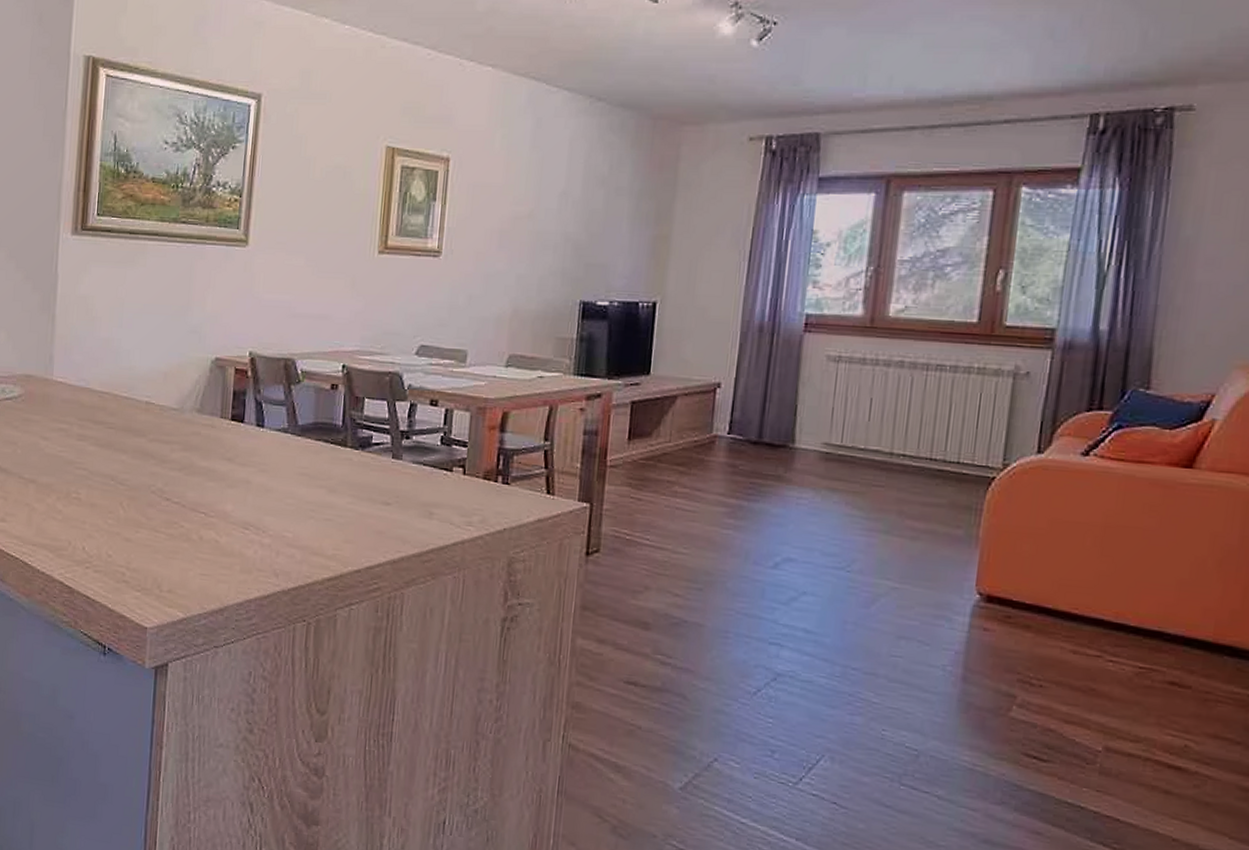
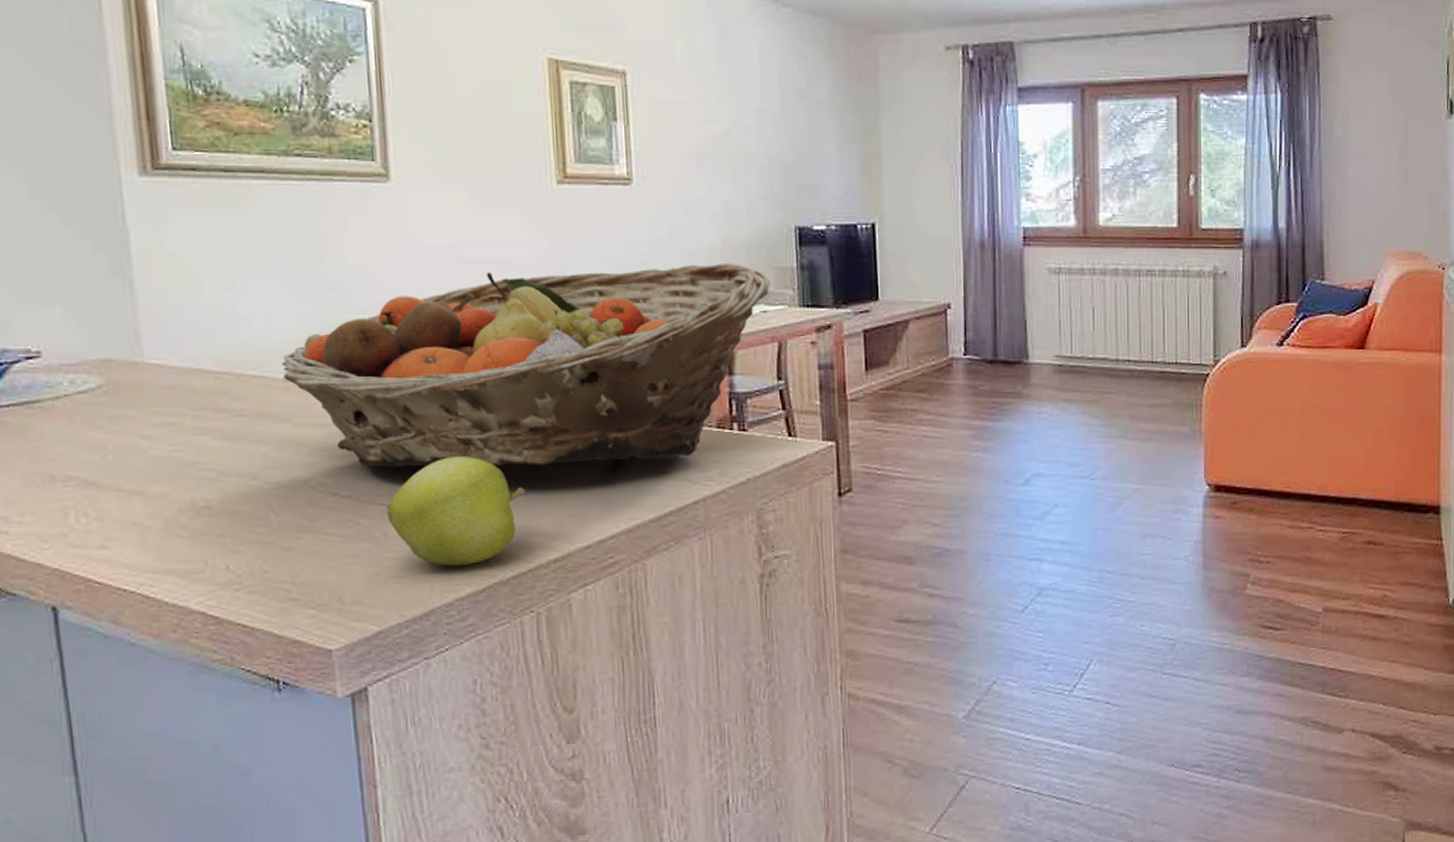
fruit basket: none [146,325,550,502] -> present [281,262,770,468]
apple: none [204,479,314,573] -> present [386,456,526,567]

